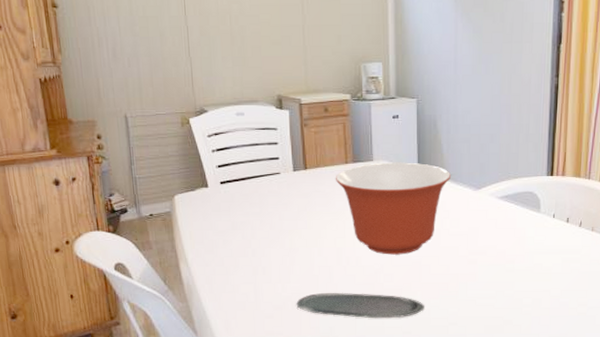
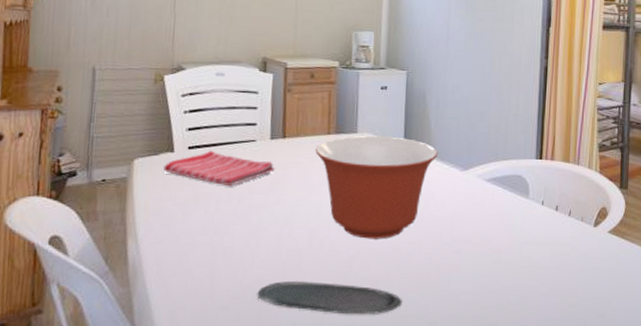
dish towel: none [201,184,300,214] -> present [163,150,275,186]

